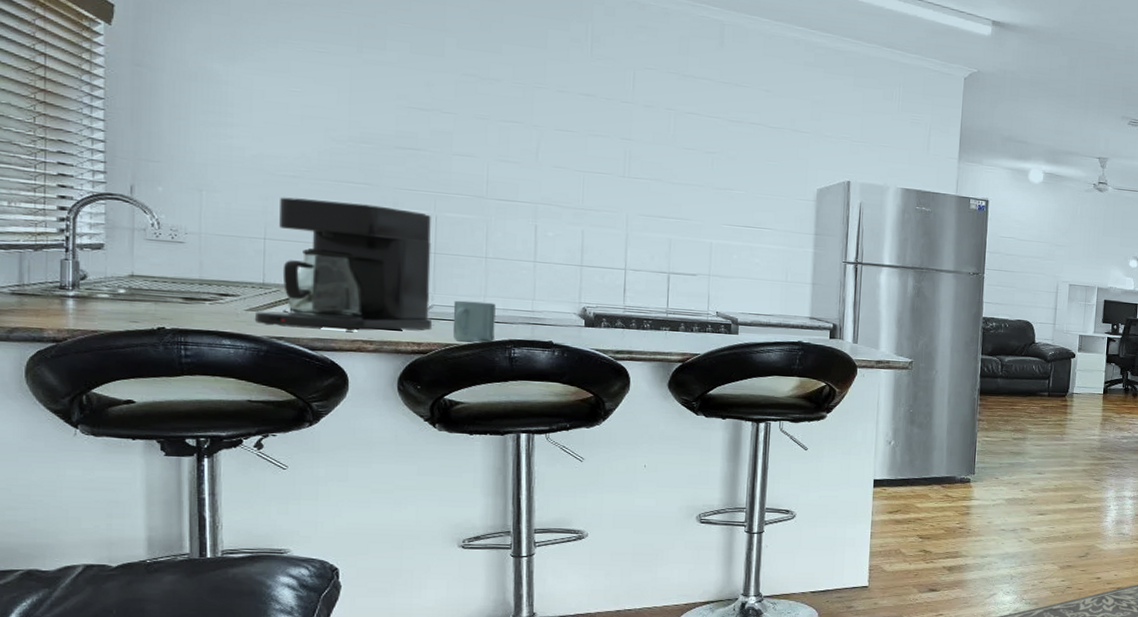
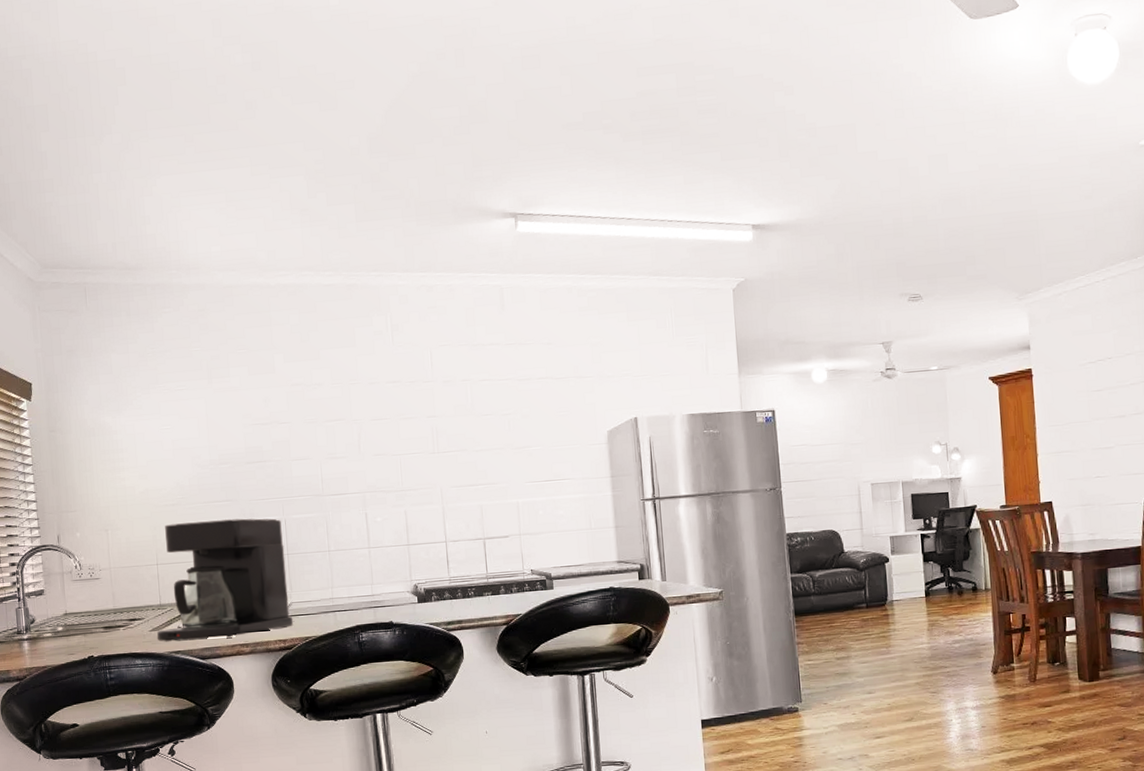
mug: present [452,300,496,343] -> none [308,592,344,633]

